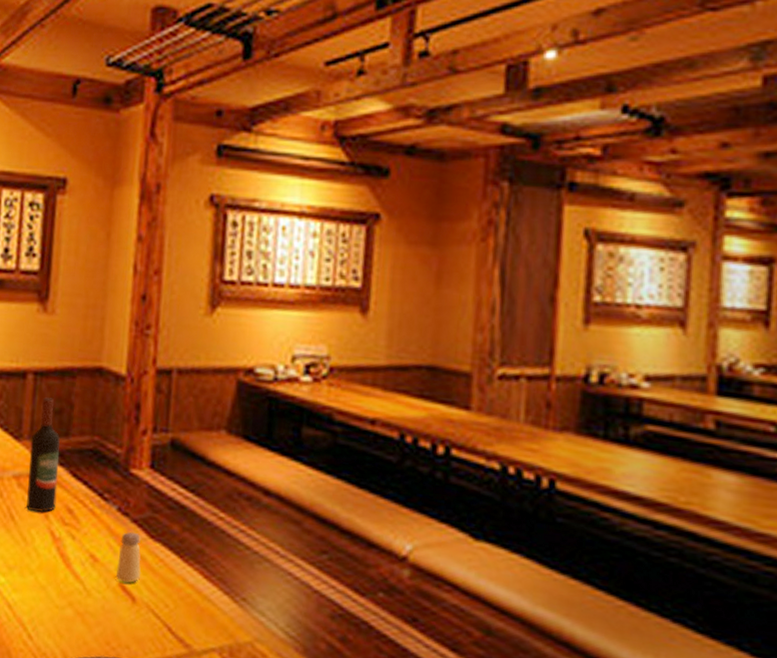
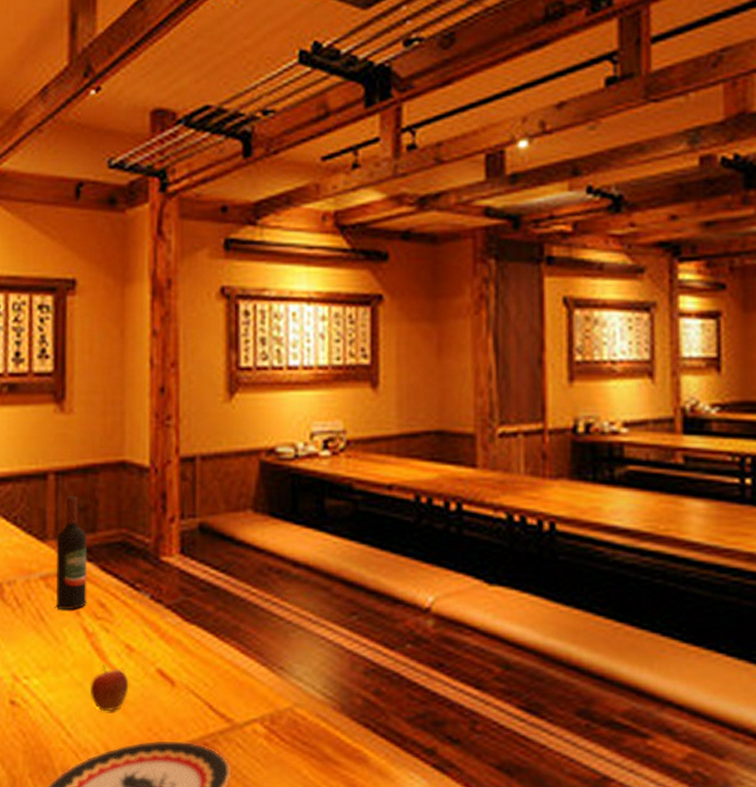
fruit: none [53,571,91,620] -> present [91,665,129,712]
saltshaker: present [116,532,141,583] -> none [154,617,178,668]

